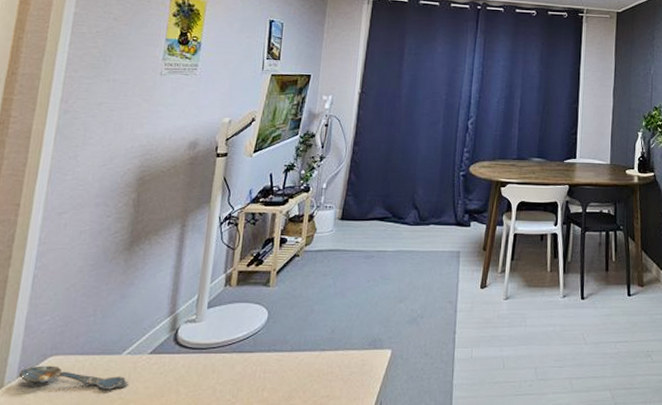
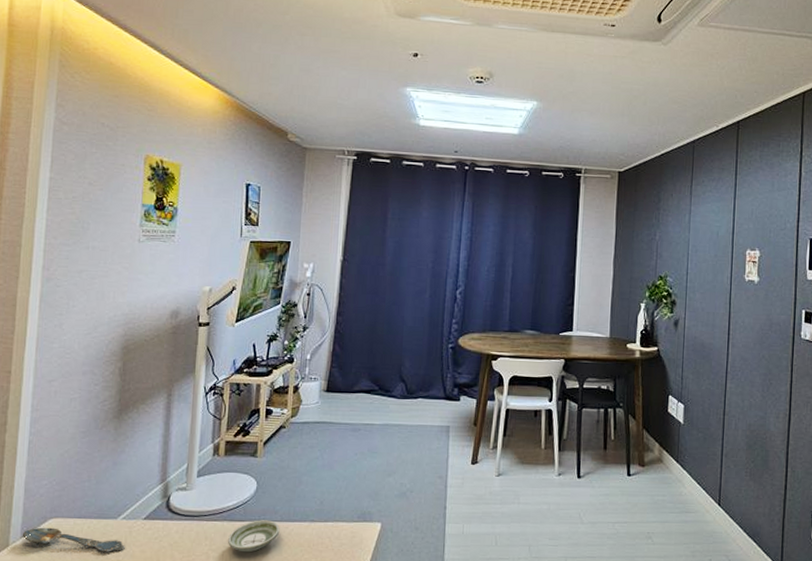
saucer: none [235,350,290,385] -> present [227,520,280,553]

